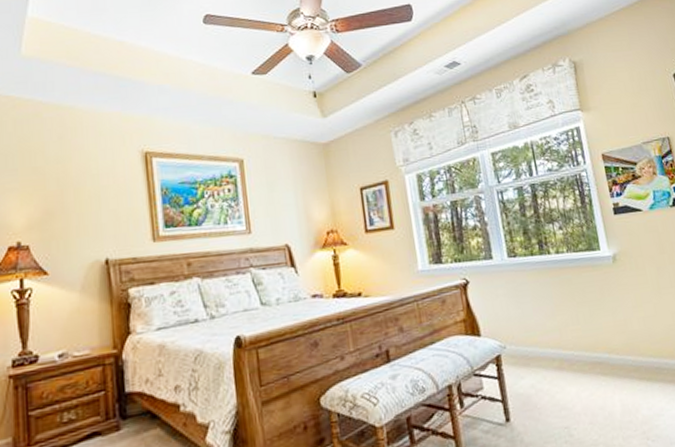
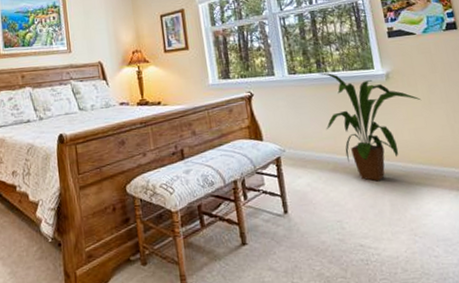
house plant: none [541,255,651,379] -> present [319,72,422,182]

